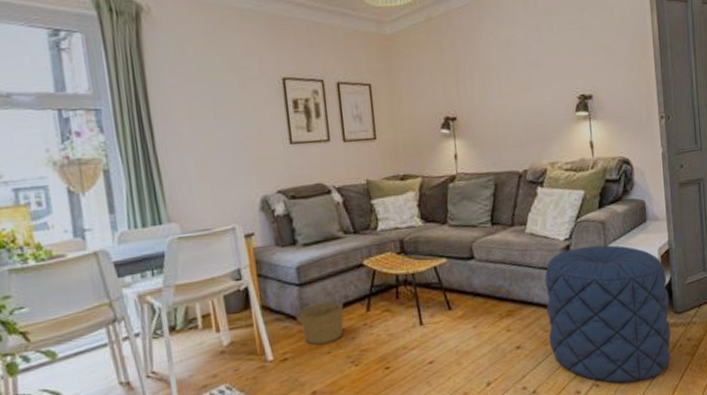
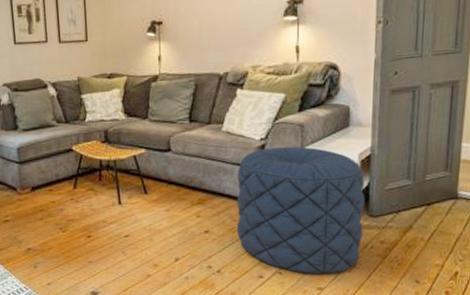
basket: present [298,301,344,345] -> none [18,177,55,212]

